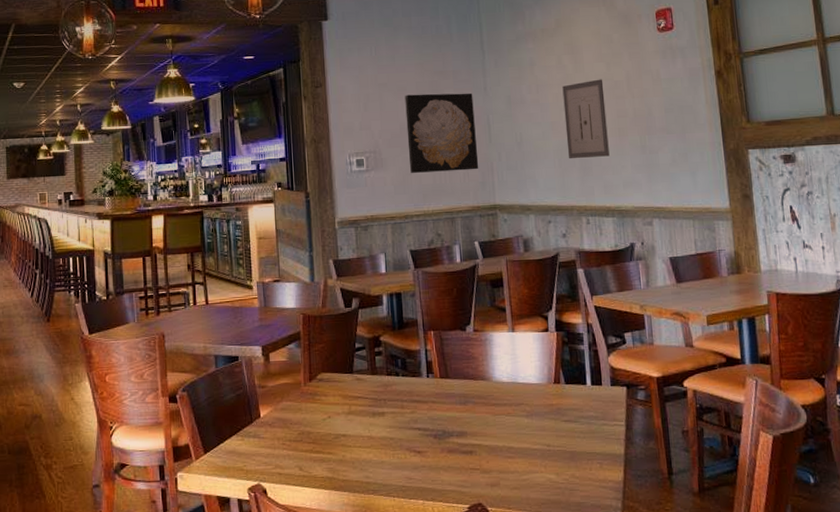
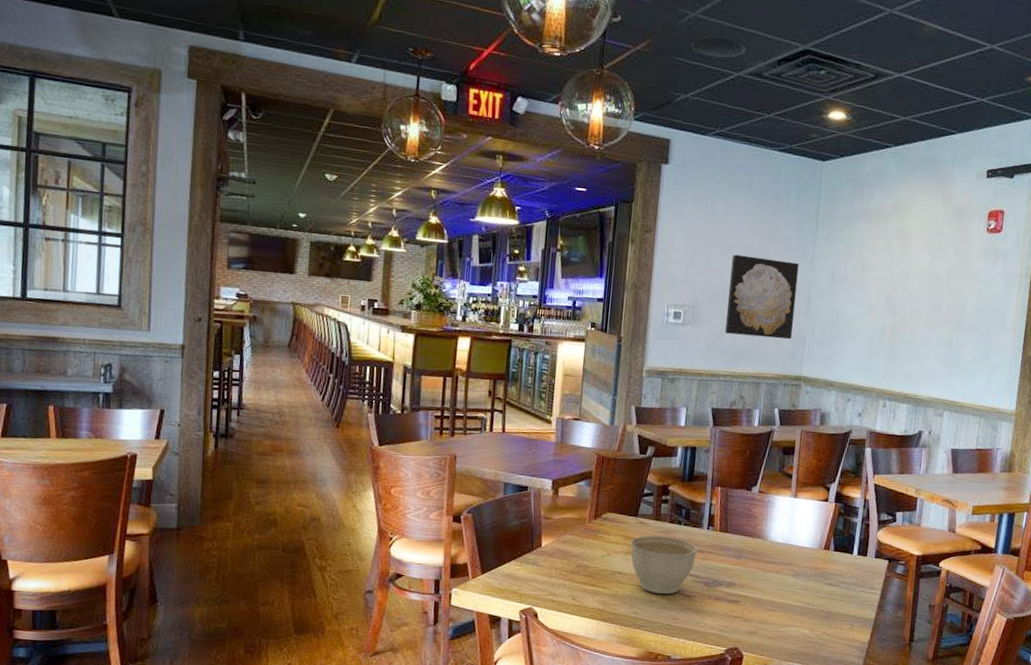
planter bowl: none [350,390,420,453] -> present [630,535,698,594]
wall art: present [562,79,610,159] -> none [879,269,926,346]

